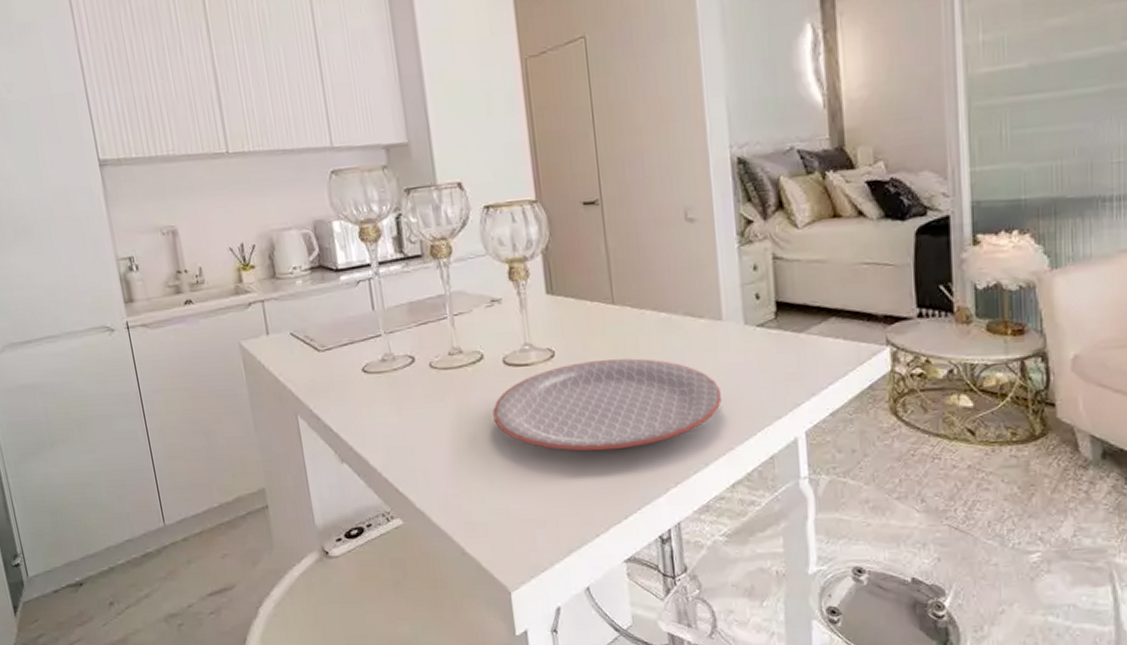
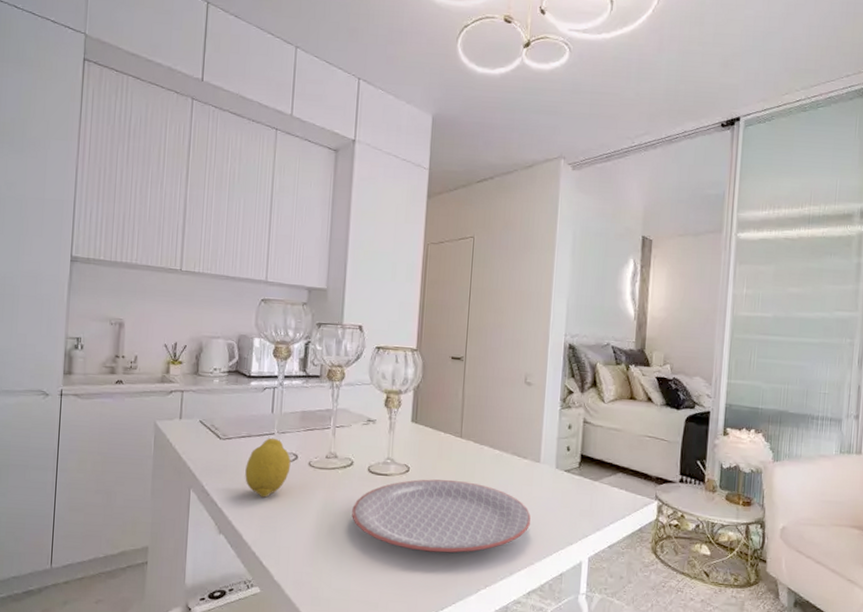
fruit: none [355,340,409,414] -> present [245,437,291,498]

